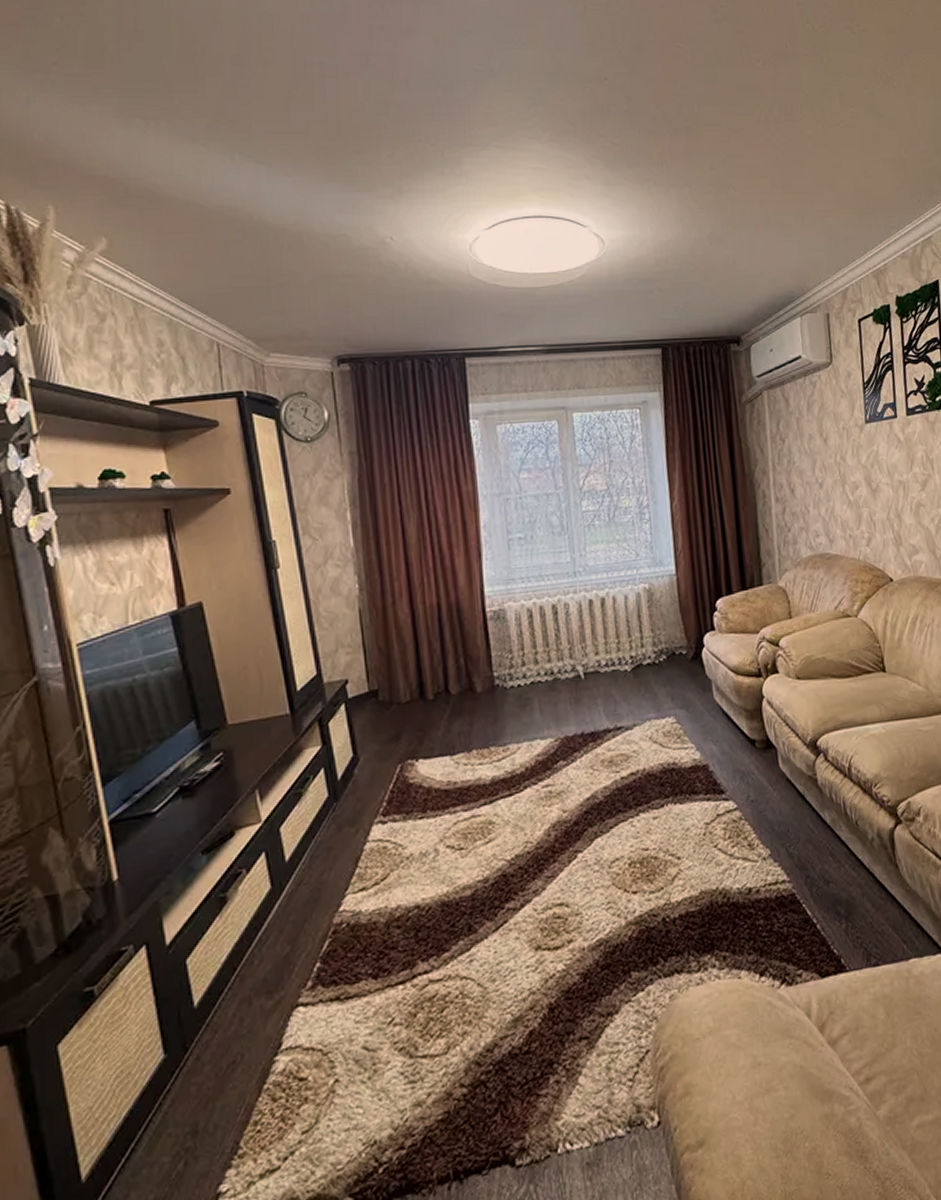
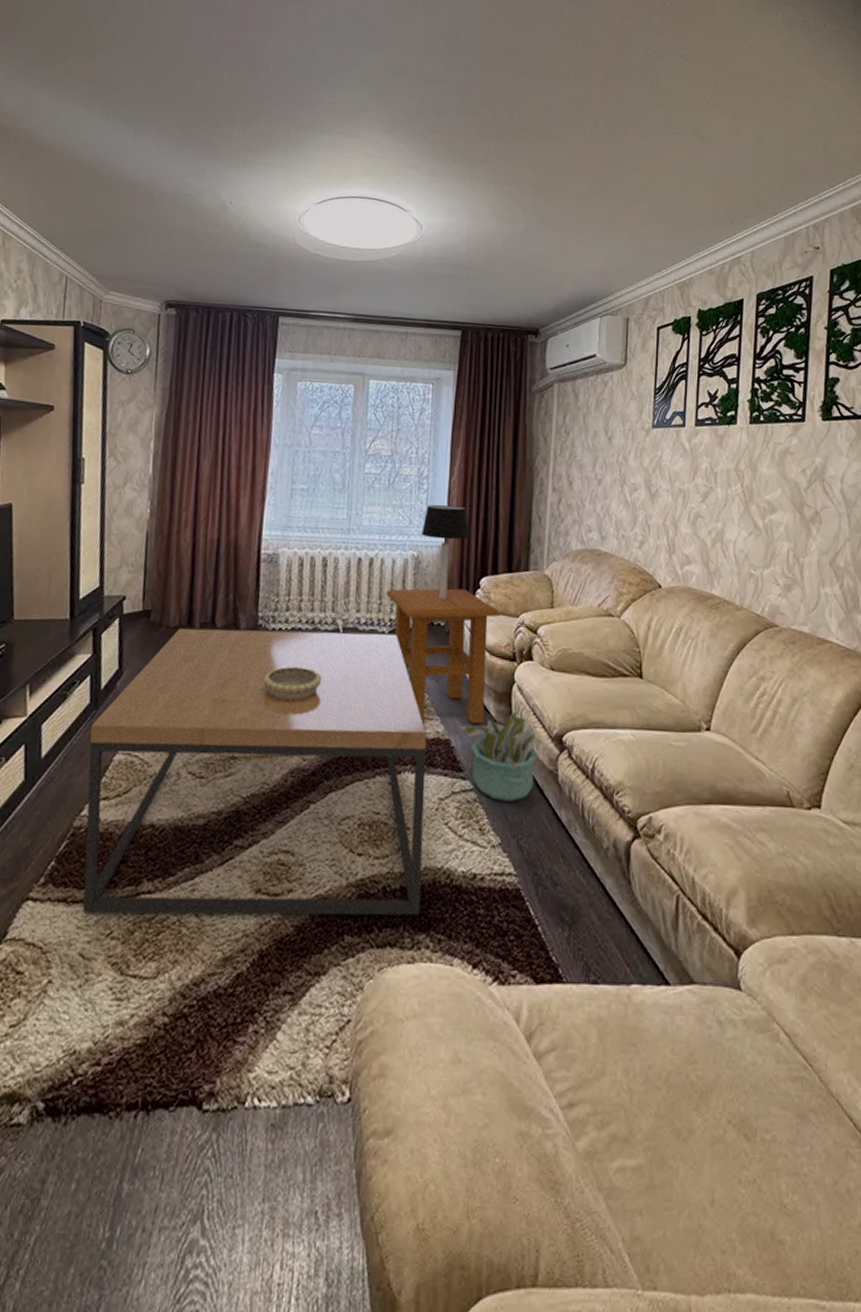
coffee table: none [335,670,702,1006] -> present [82,628,427,916]
decorative bowl: none [509,719,571,757] -> present [263,666,322,701]
side table: none [623,614,741,754] -> present [386,588,501,724]
table lamp: none [649,530,700,628] -> present [420,504,470,600]
decorative plant: none [714,725,796,814] -> present [458,711,540,801]

